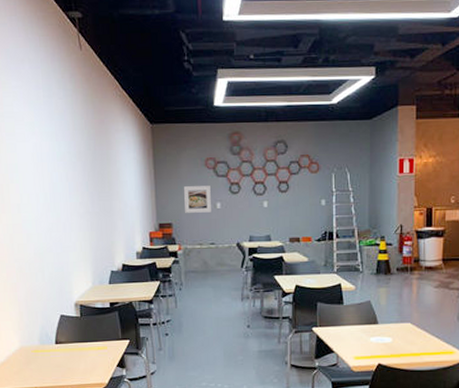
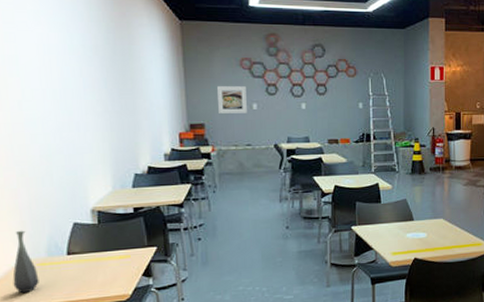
bottle: none [13,320,33,377] -> present [12,230,39,294]

